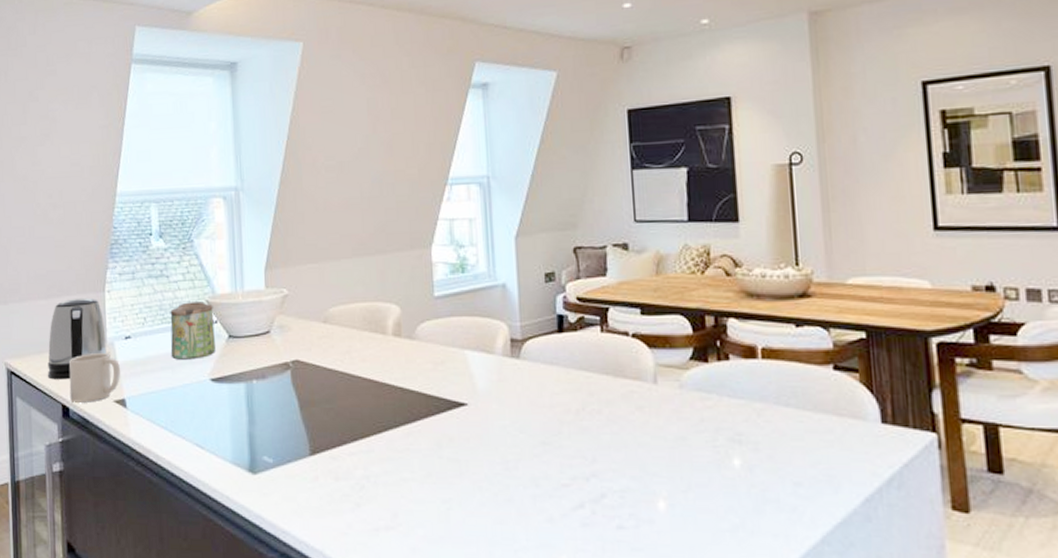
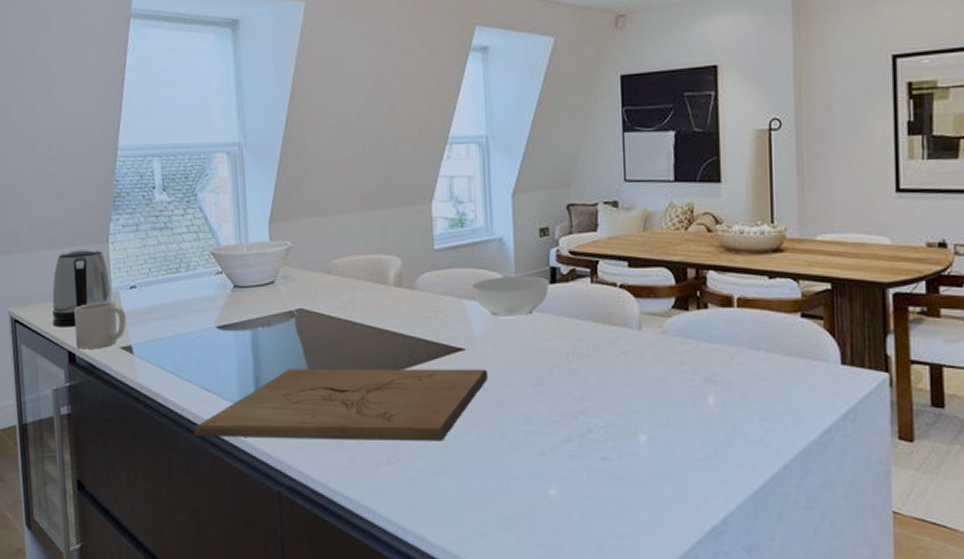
canister: present [170,301,215,360] -> none [175,253,221,308]
cutting board: none [186,424,493,505] -> present [194,369,489,441]
bowl: none [474,323,558,369] -> present [472,275,551,317]

